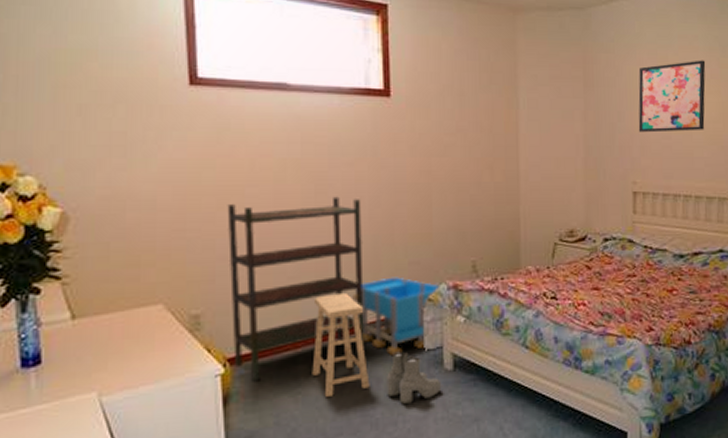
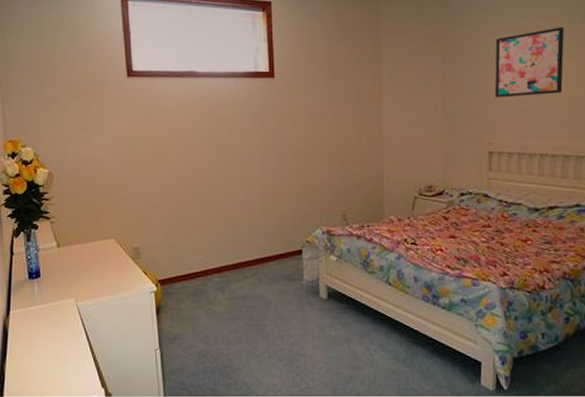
bookshelf: present [227,196,365,382] -> none [155,159,257,298]
footstool: present [312,293,370,398] -> none [218,235,262,314]
storage bin: present [352,277,439,357] -> none [247,223,315,286]
boots: present [387,351,442,405] -> none [274,282,319,324]

